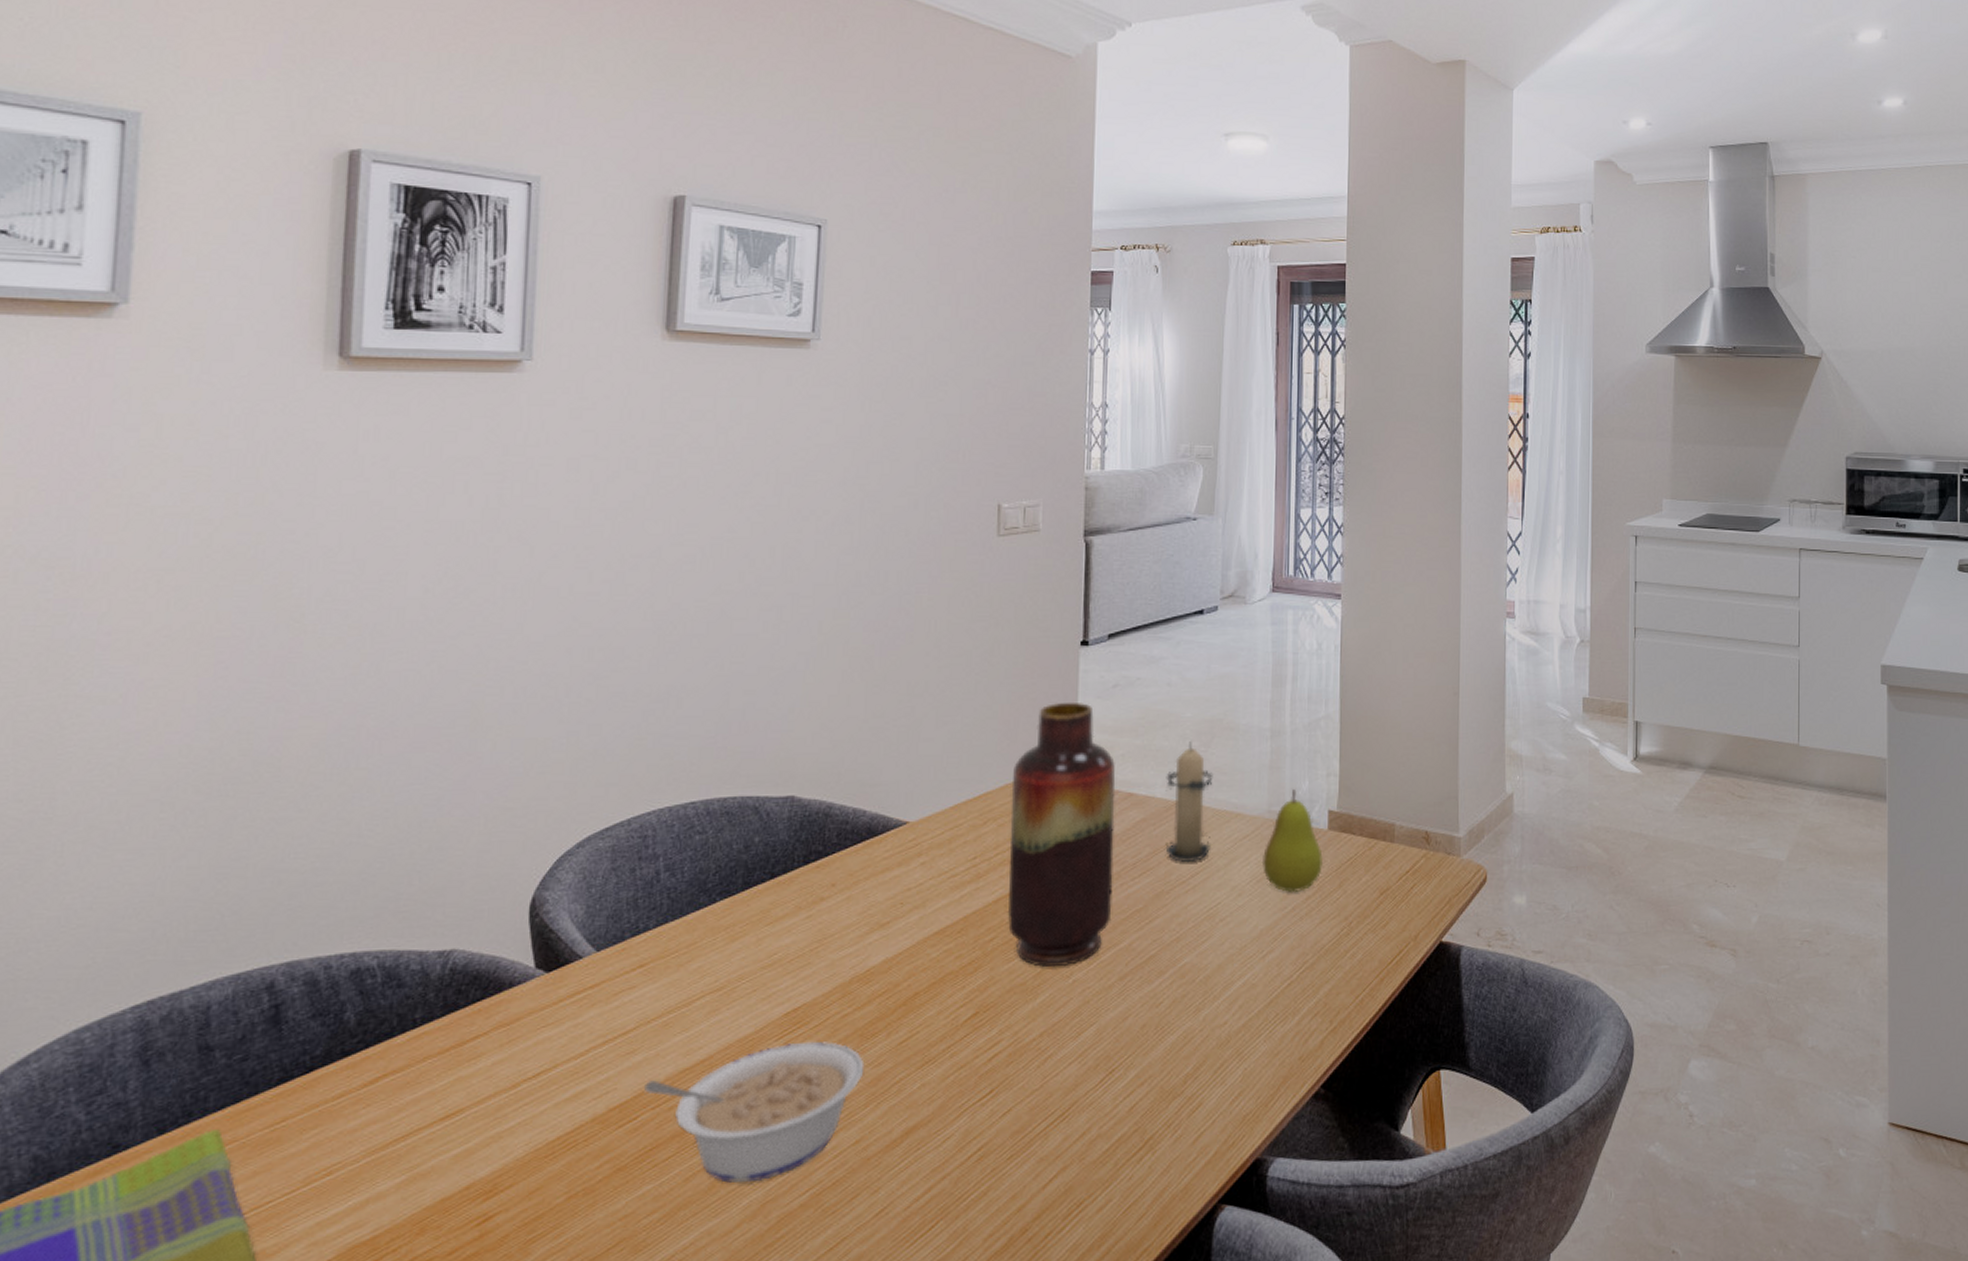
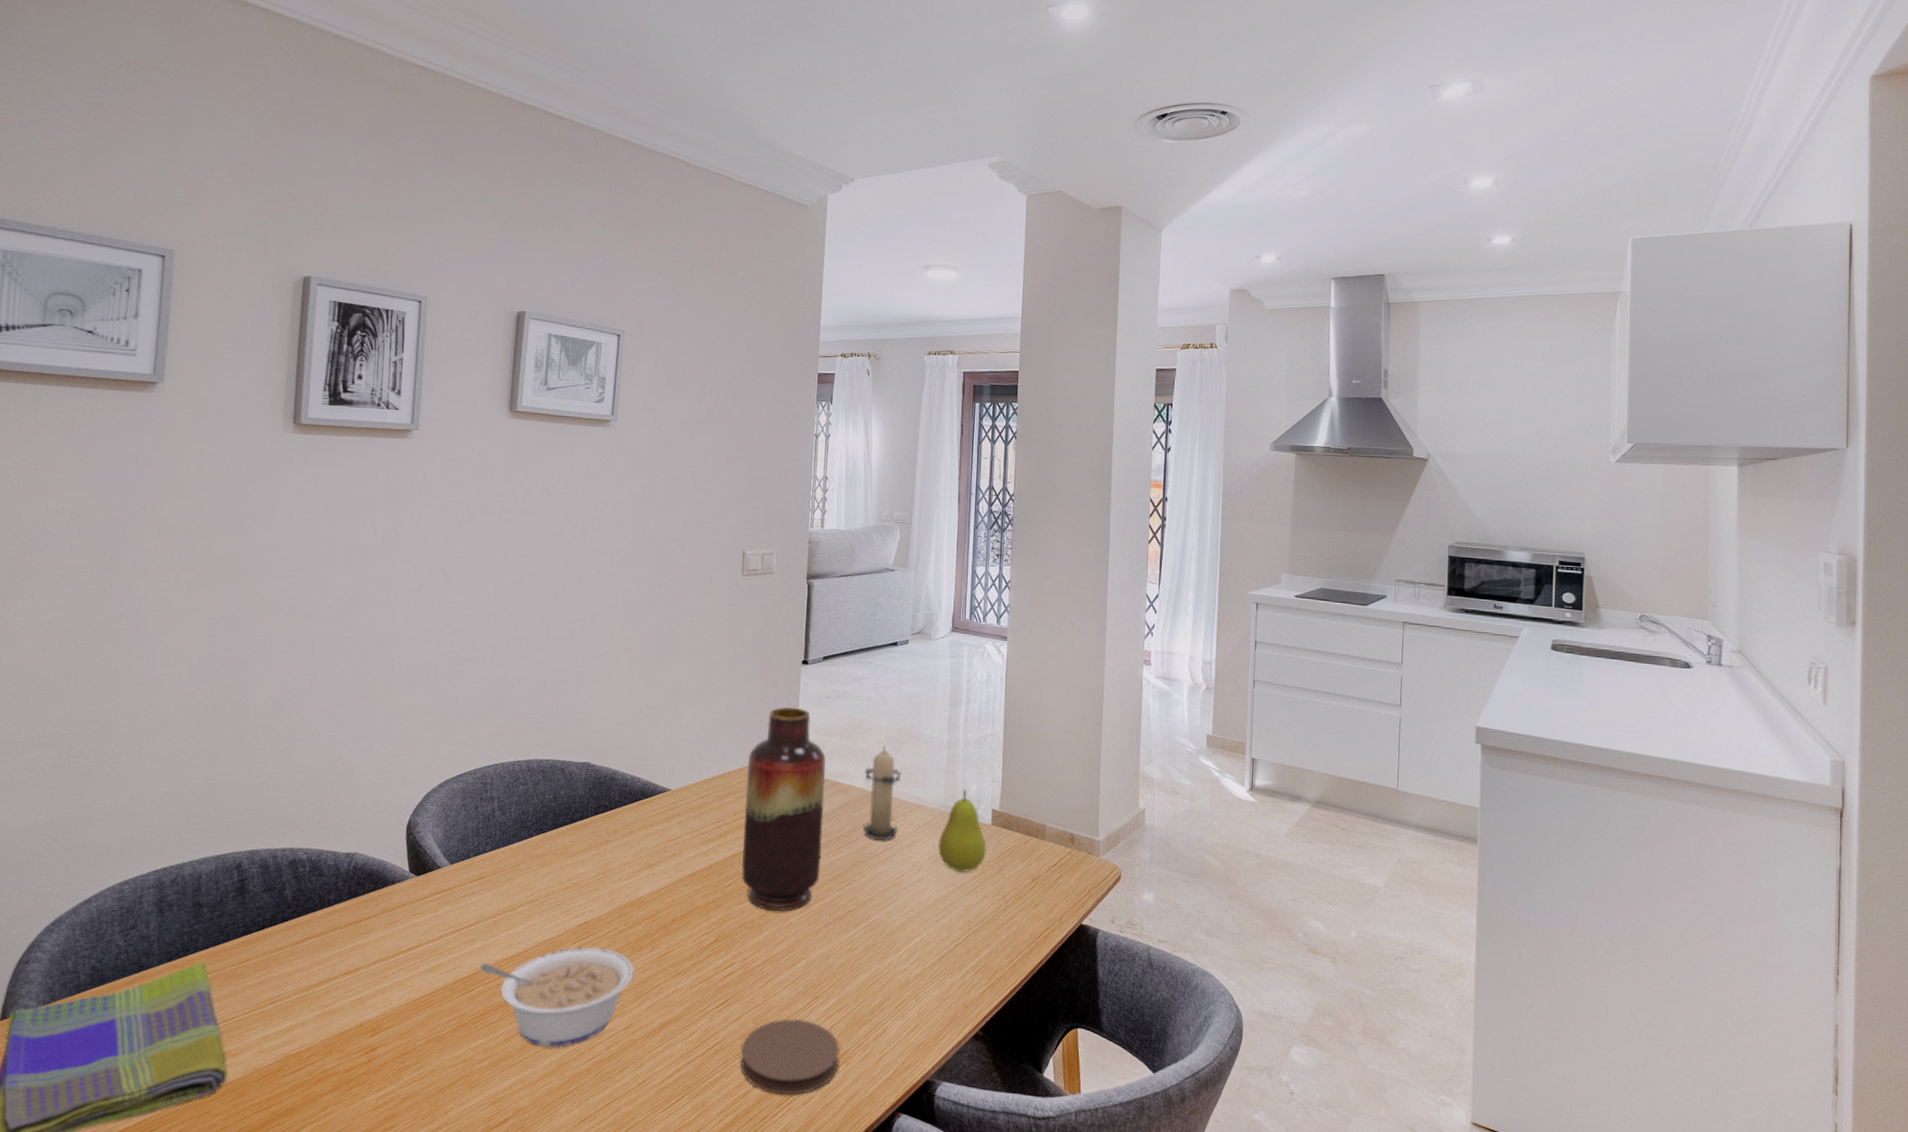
coaster: none [1014,1102,1145,1203] -> present [741,1018,841,1095]

